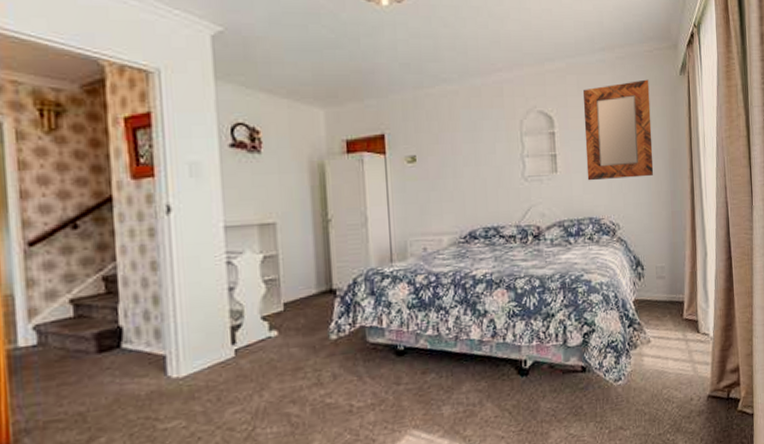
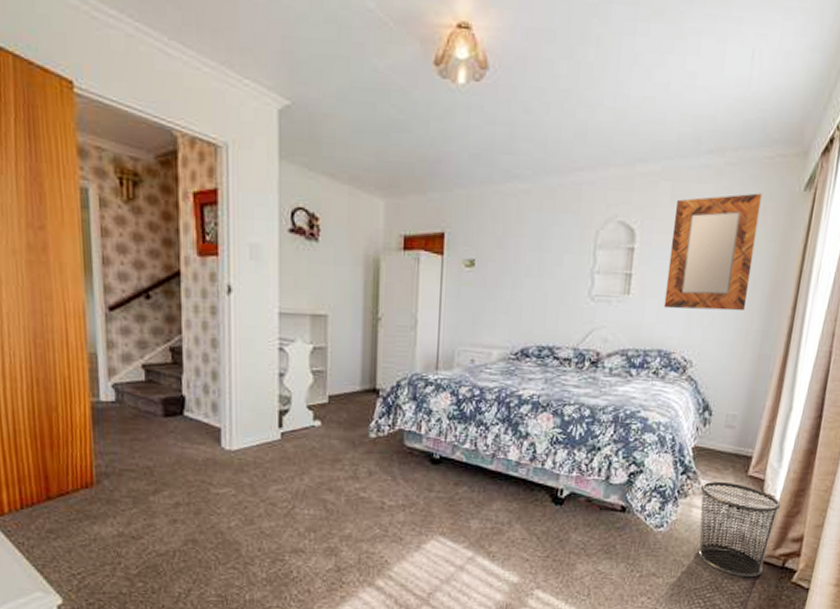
waste bin: none [646,327,716,415] -> present [697,481,781,578]

